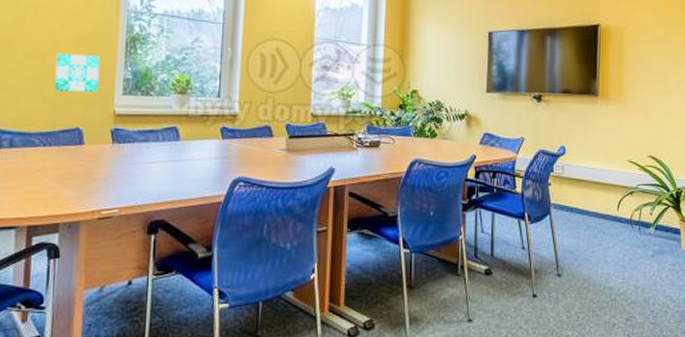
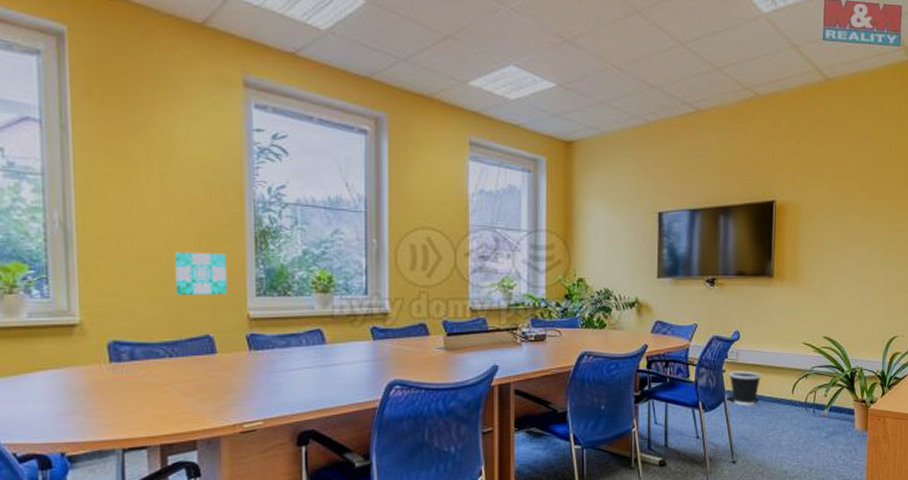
wastebasket: none [554,184,587,220] -> present [729,370,762,406]

